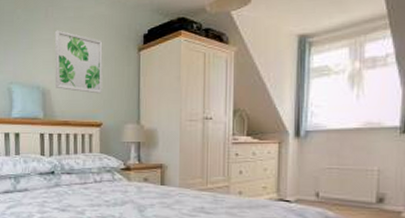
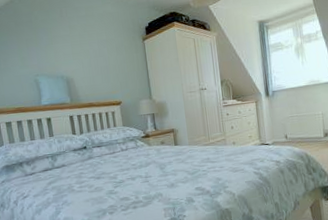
wall art: present [54,30,103,94] -> none [70,27,118,78]

